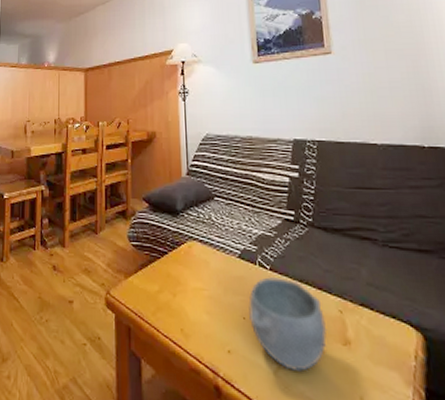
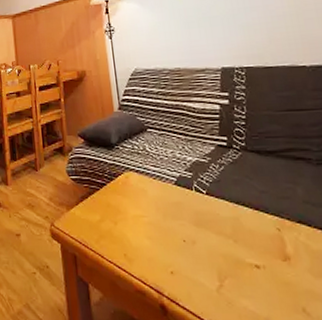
bowl: present [248,277,327,371] -> none [187,201,267,287]

